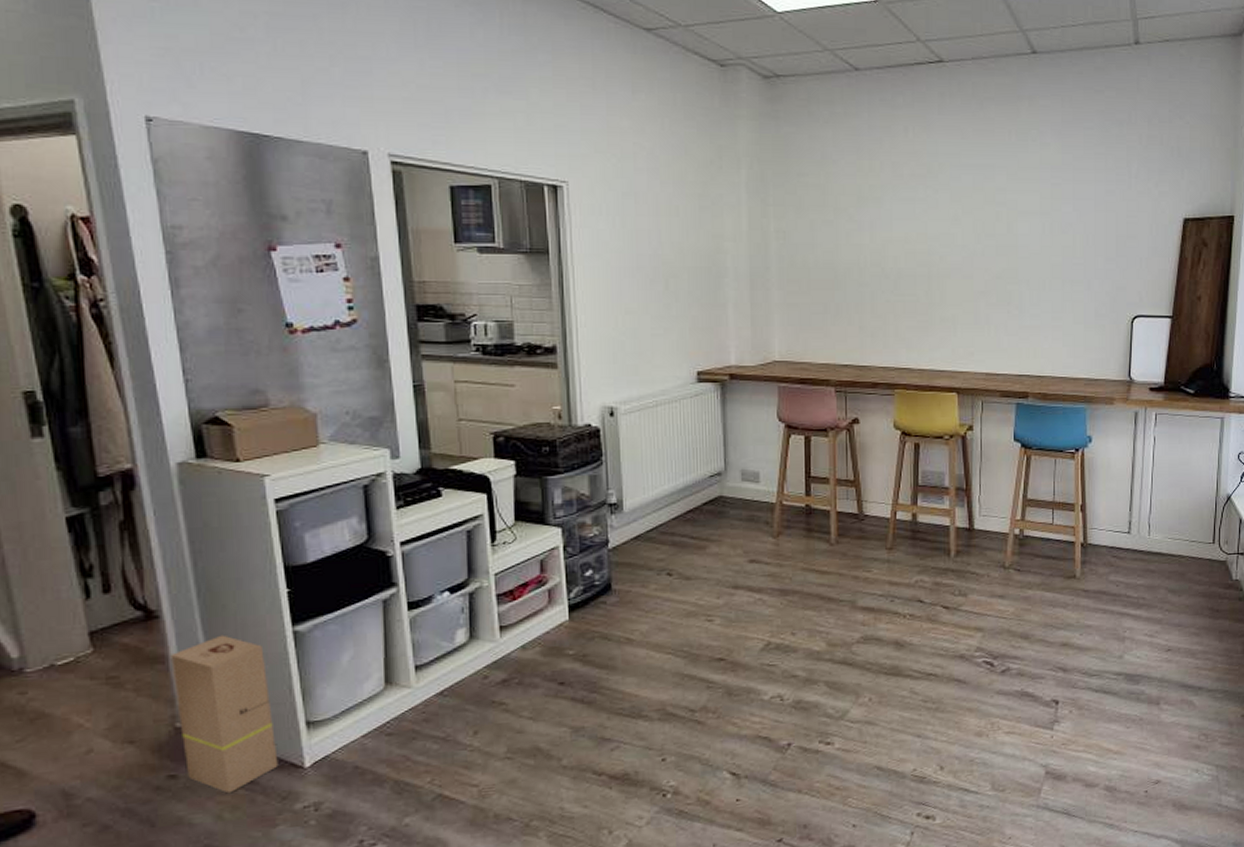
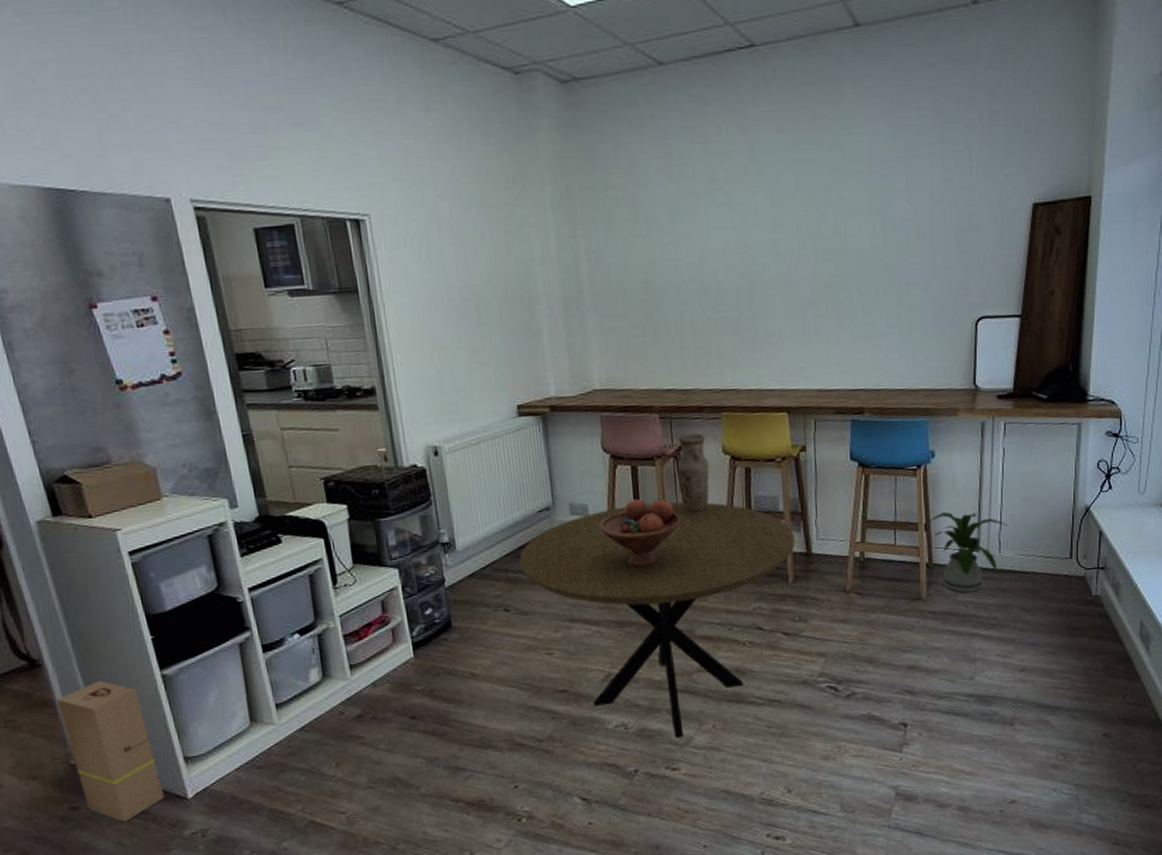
dining table: none [687,473,959,711] -> present [519,502,795,738]
fruit bowl: none [769,469,850,536] -> present [599,499,681,568]
vase: none [850,408,881,487] -> present [677,433,710,516]
house plant: none [1083,495,1157,573] -> present [927,512,1007,593]

